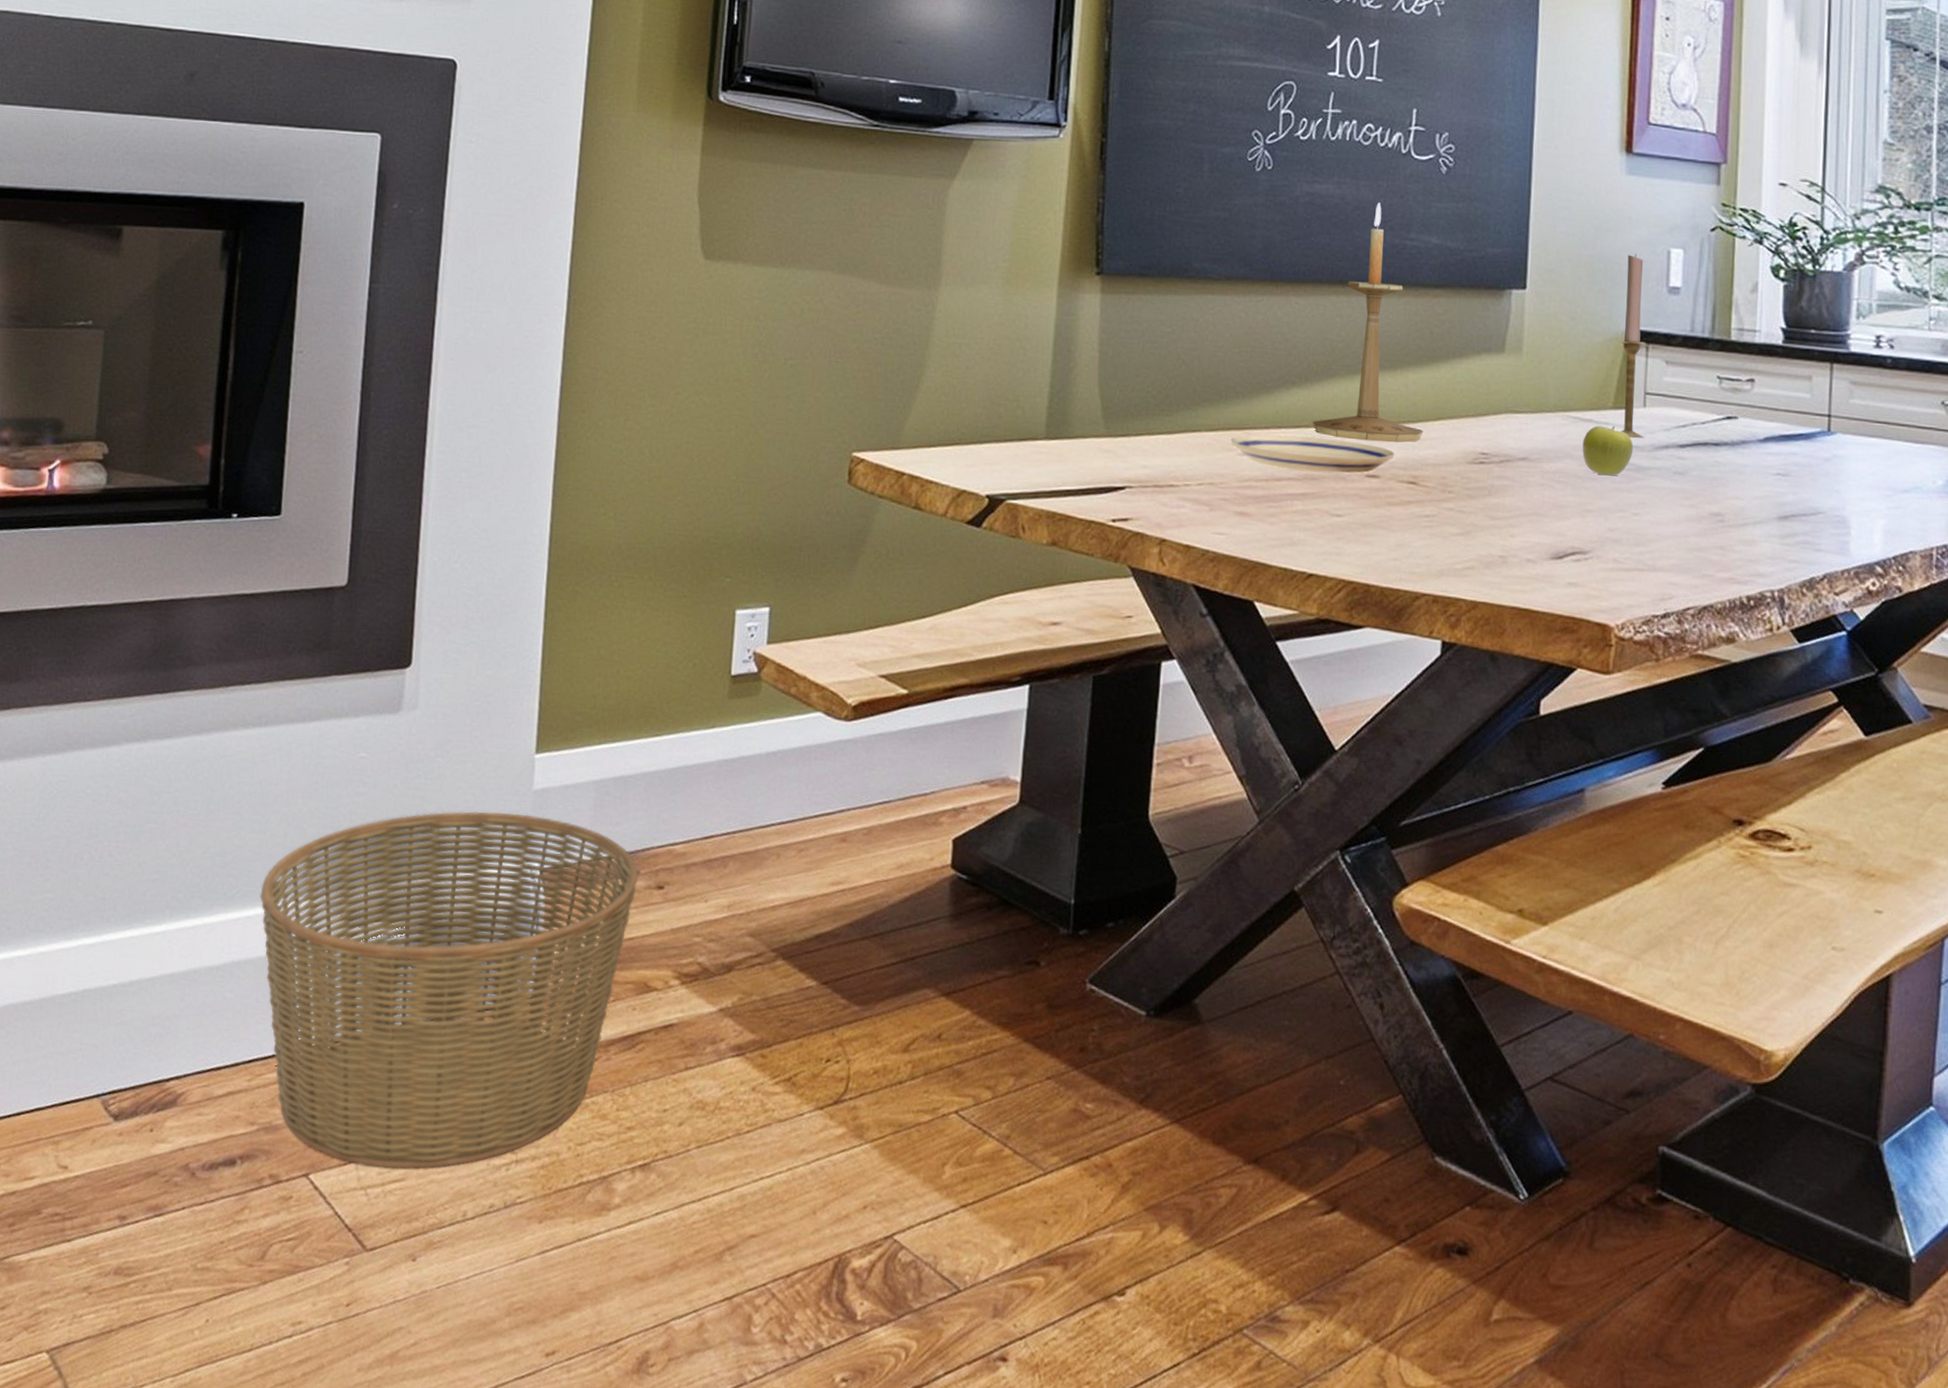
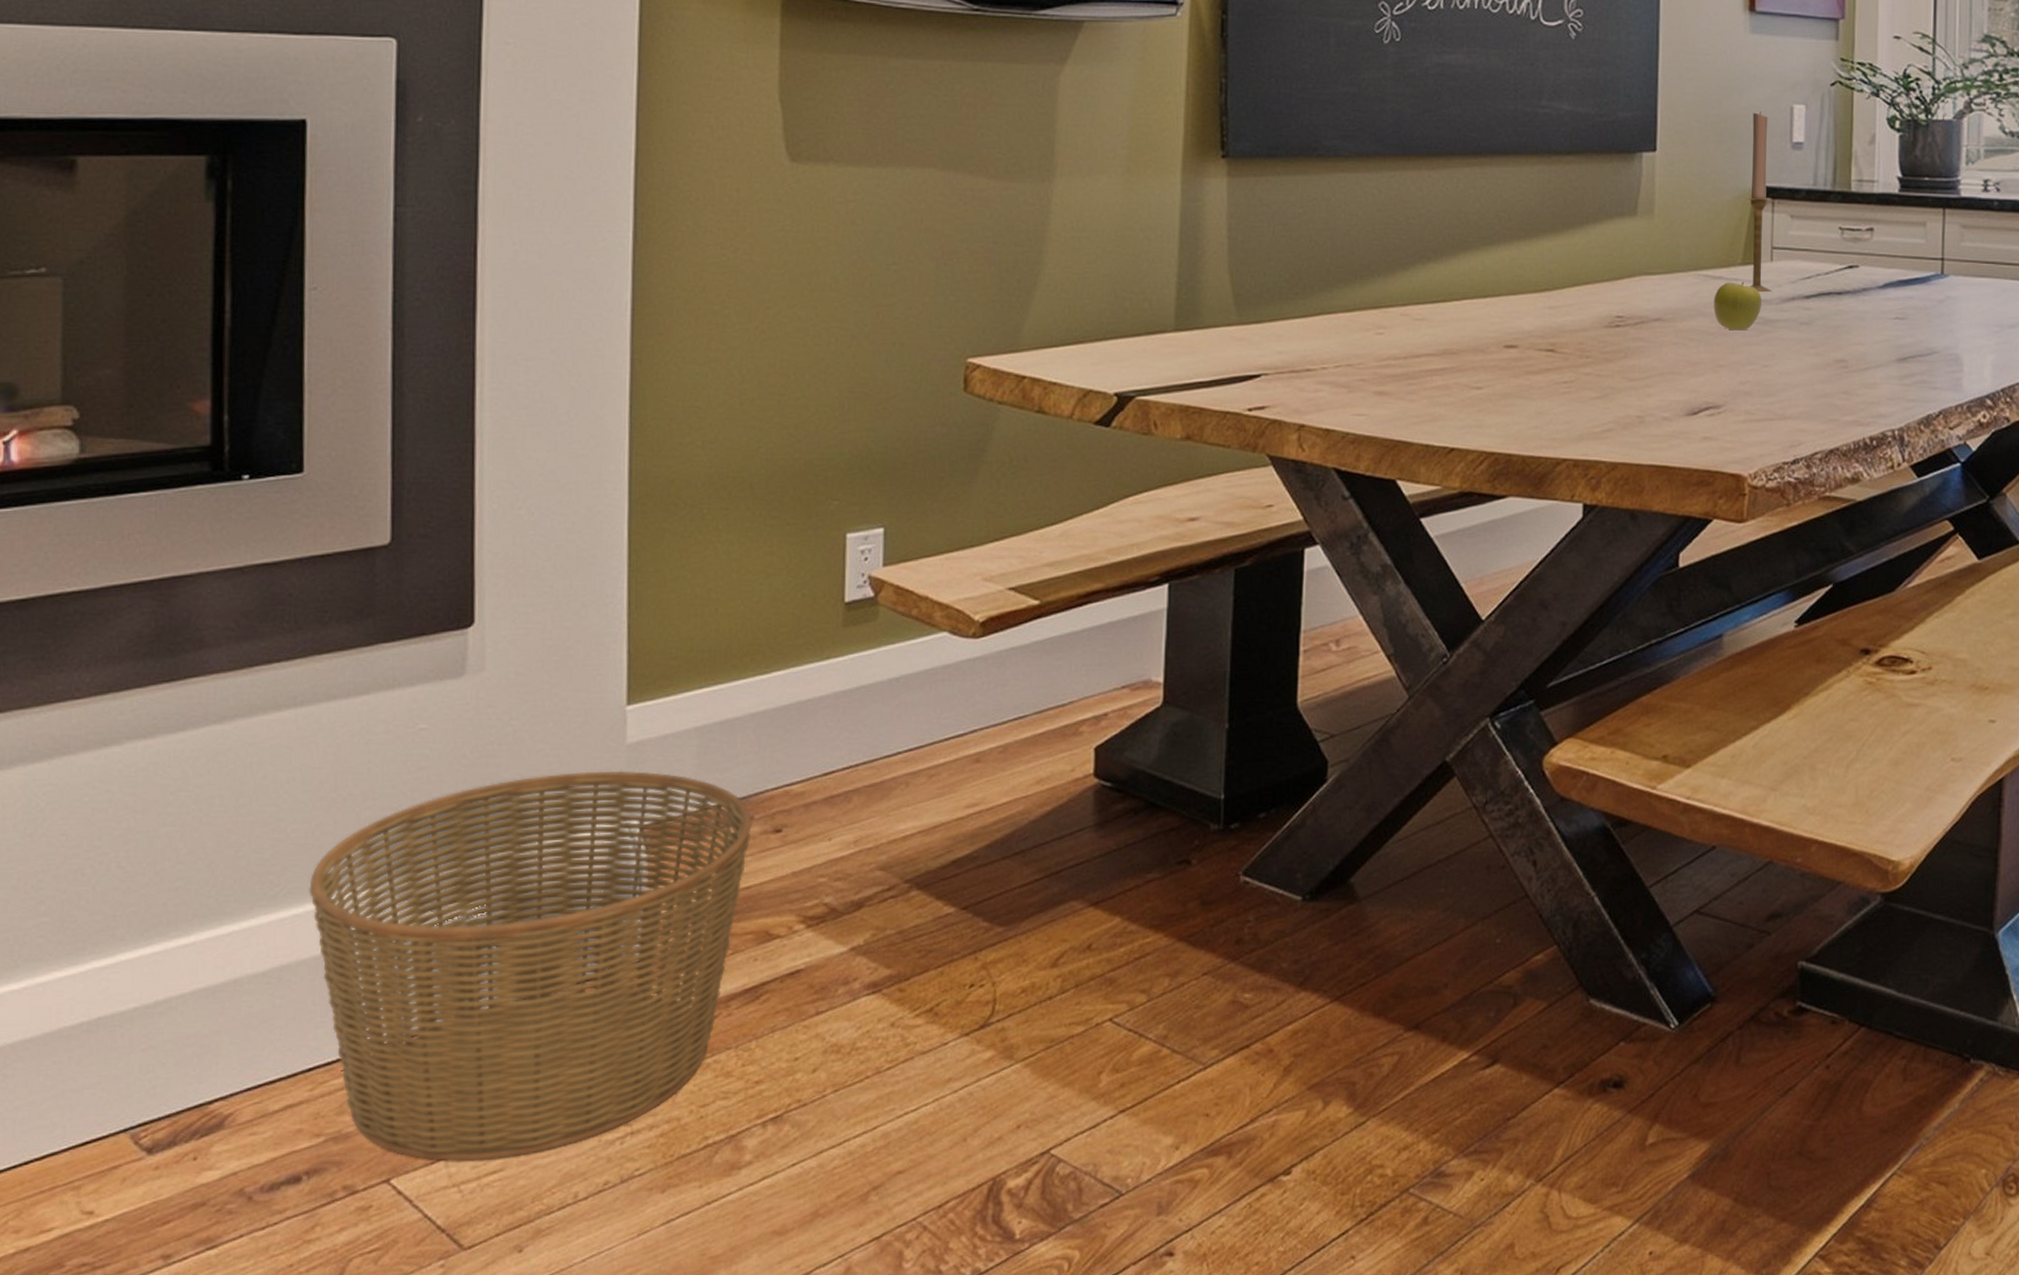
plate: present [1230,434,1395,473] -> none [1367,311,1532,346]
candlestick: present [1312,203,1423,443] -> none [1449,71,1559,312]

